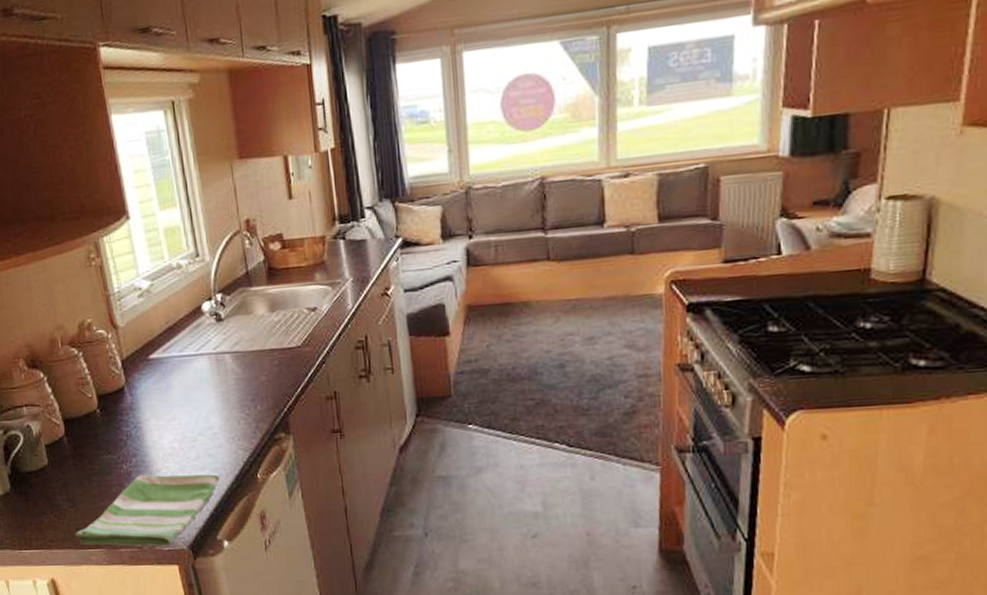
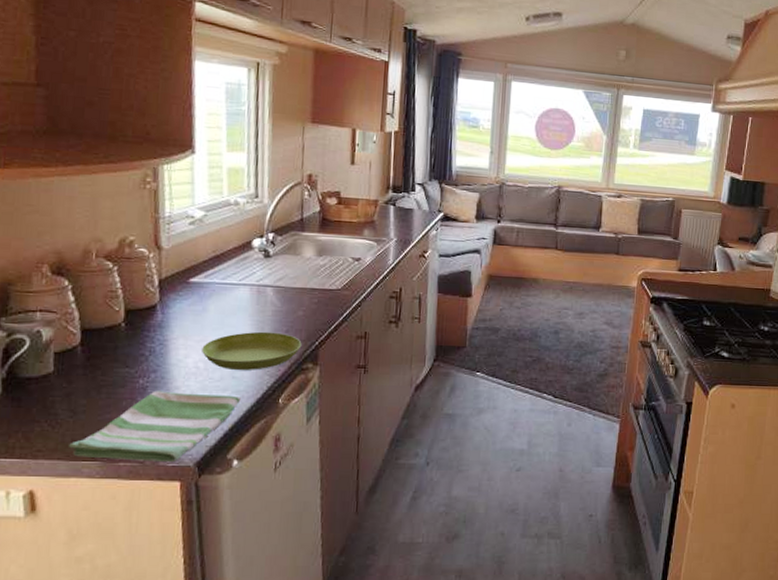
saucer: none [174,402,270,447] -> present [202,331,302,370]

